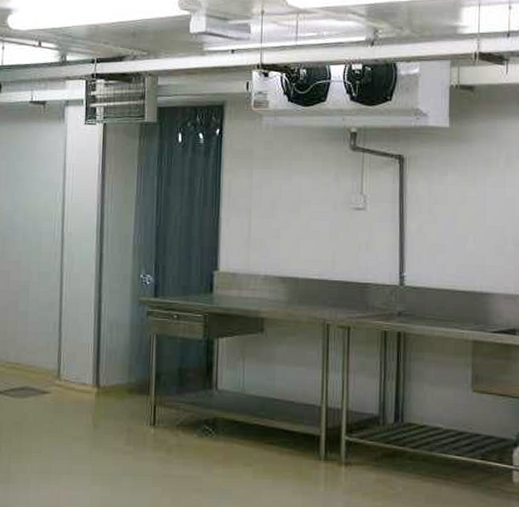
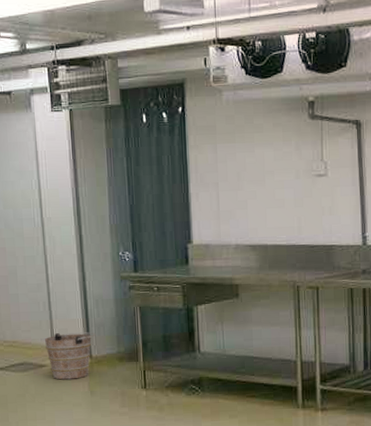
bucket: none [50,357,107,410] -> present [44,332,96,380]

